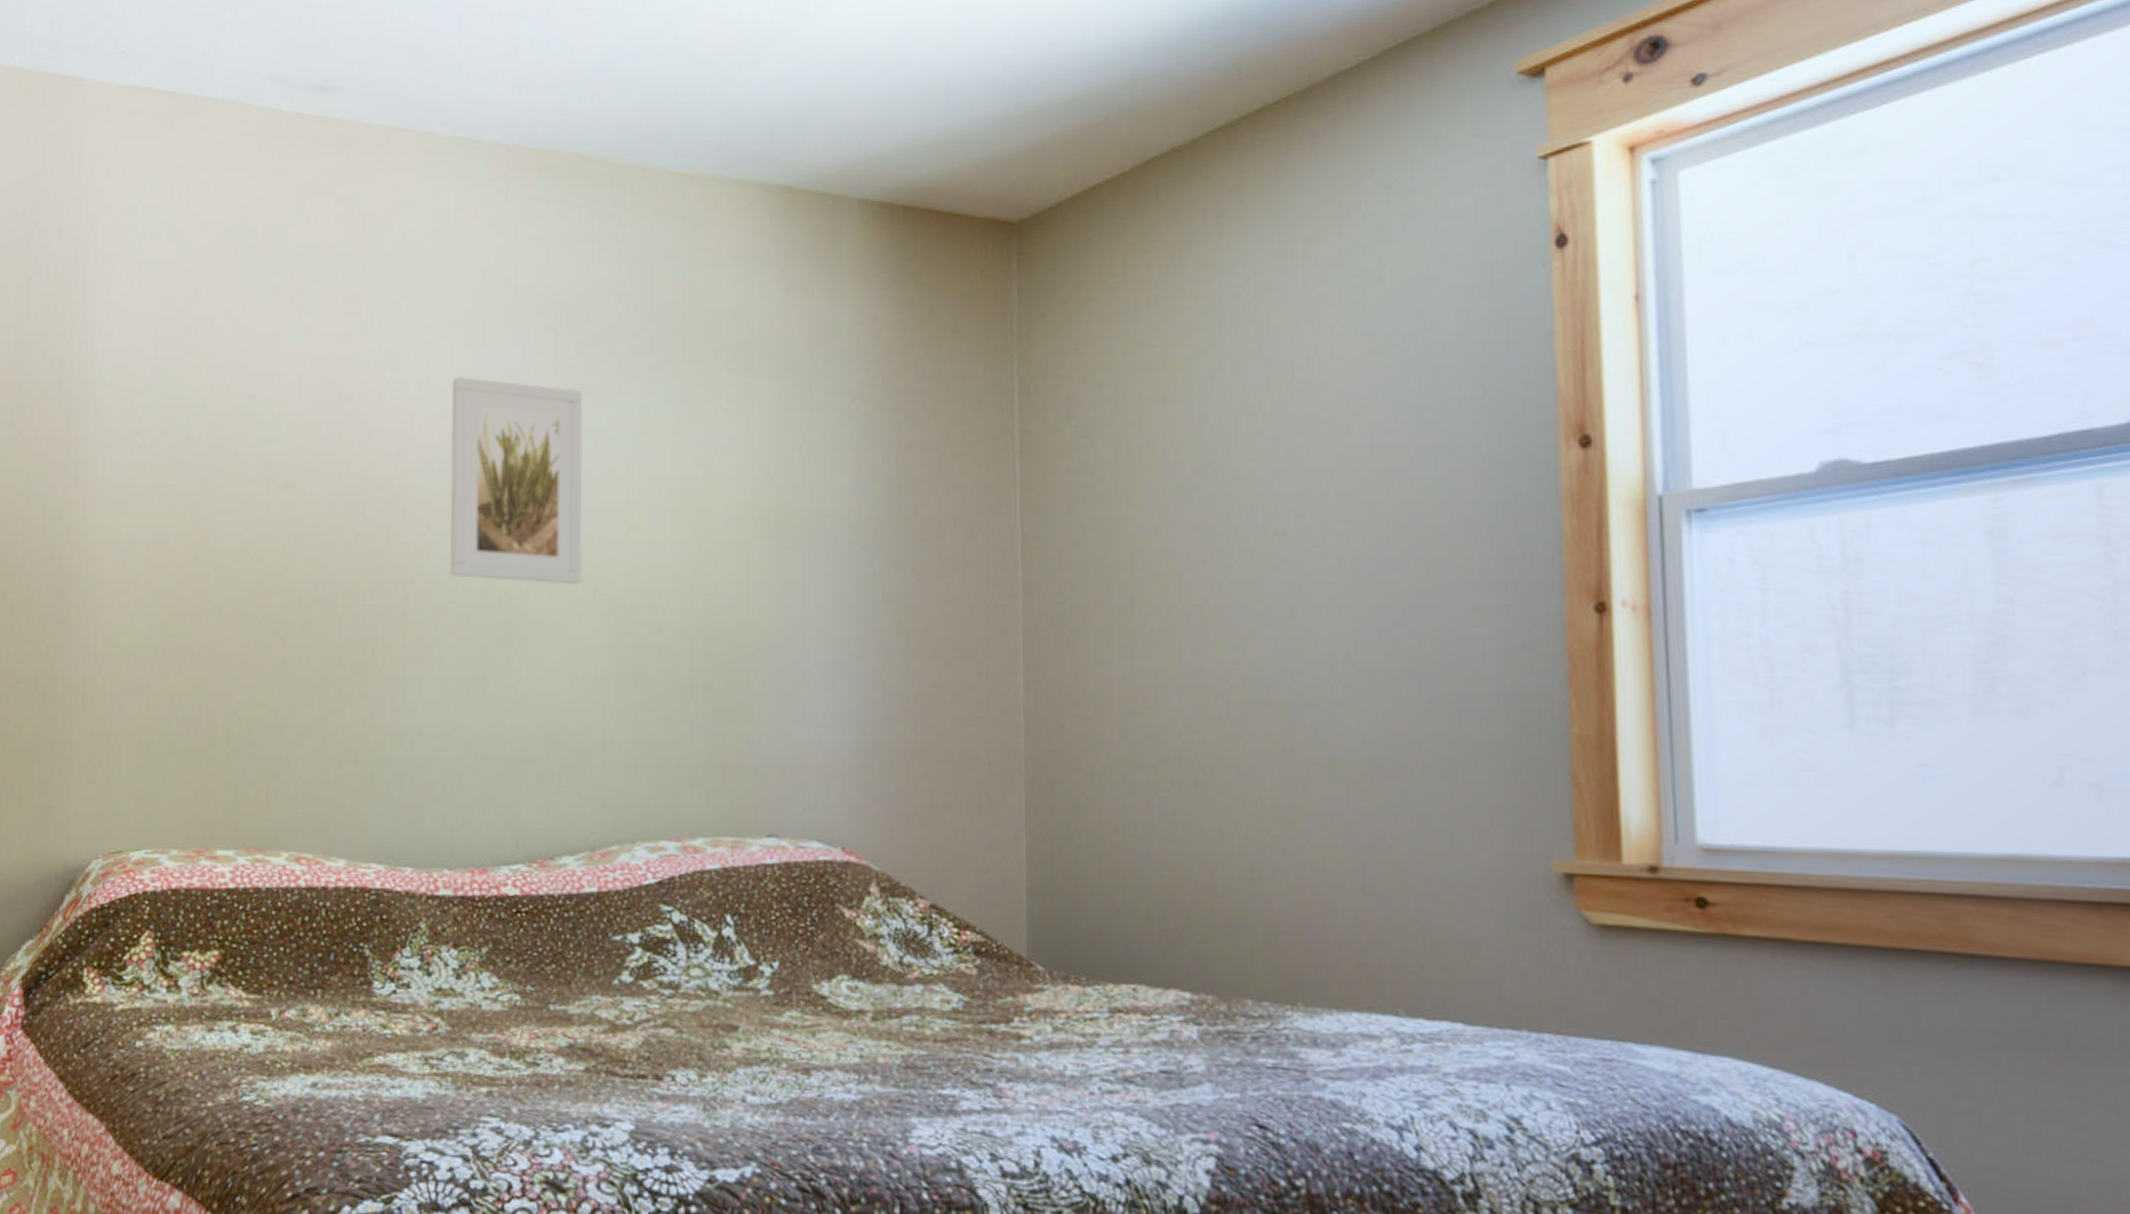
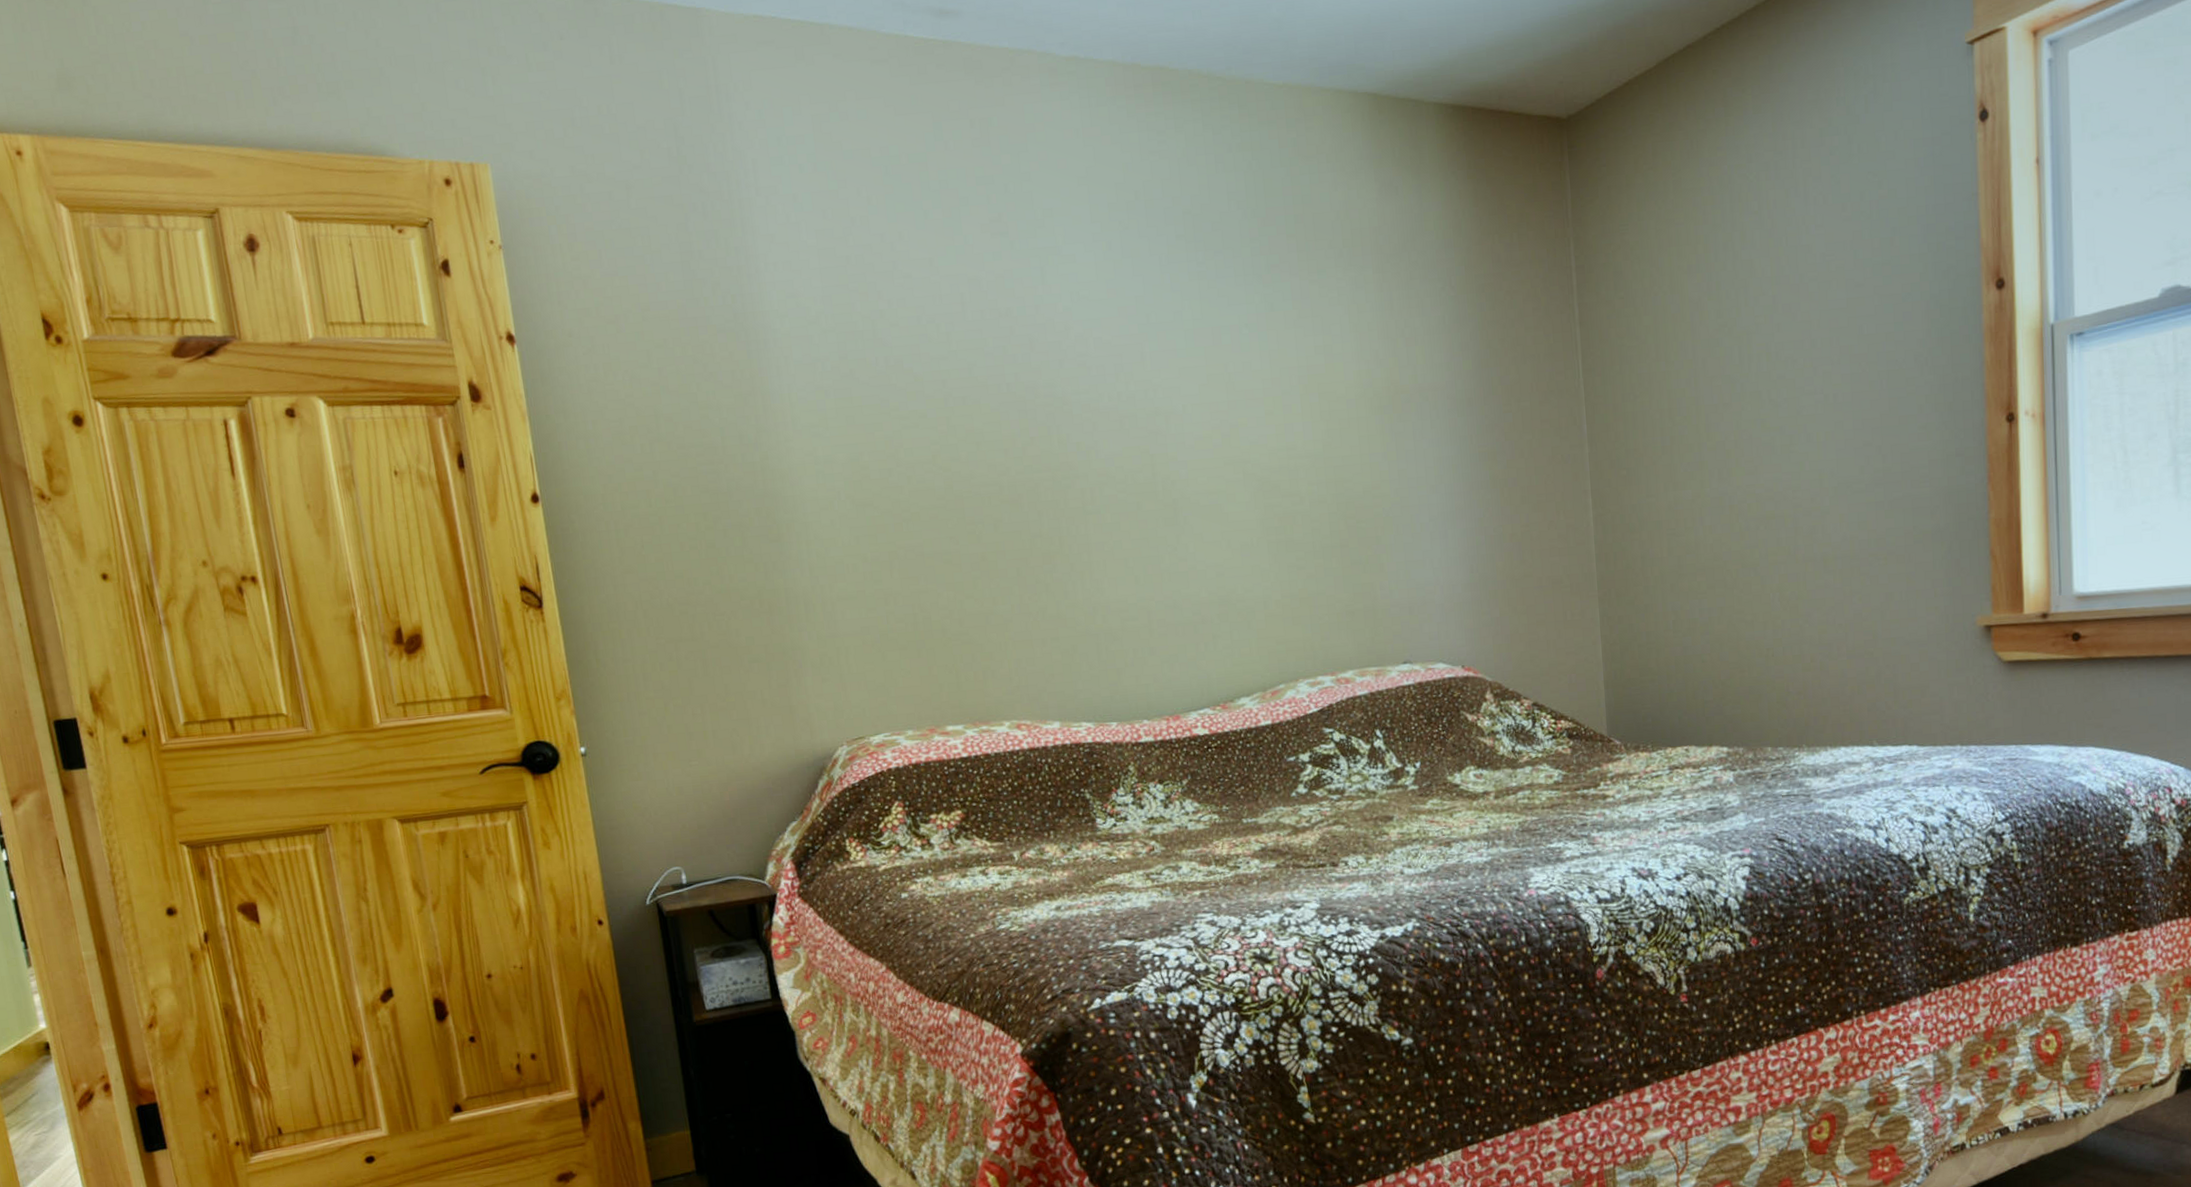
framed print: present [449,376,583,584] -> none [1099,286,1232,469]

